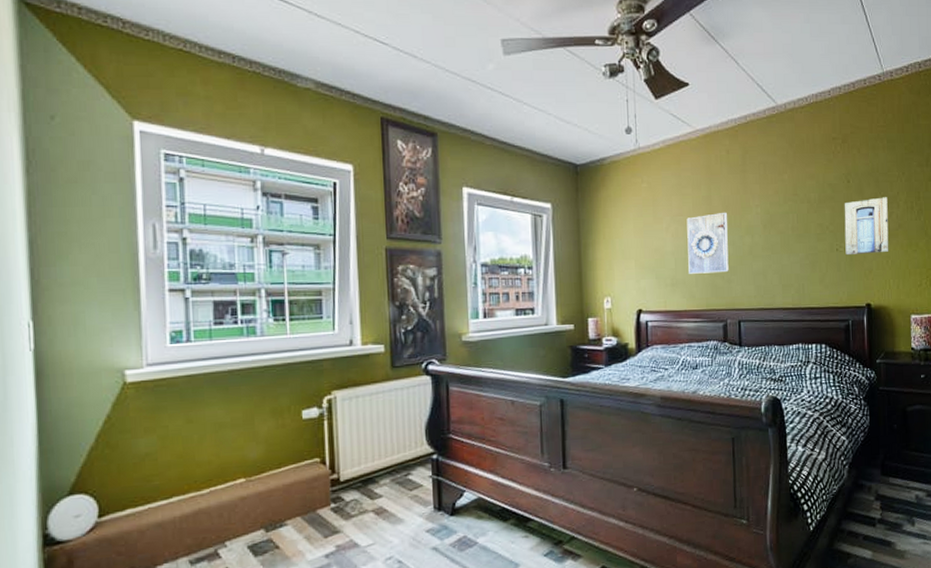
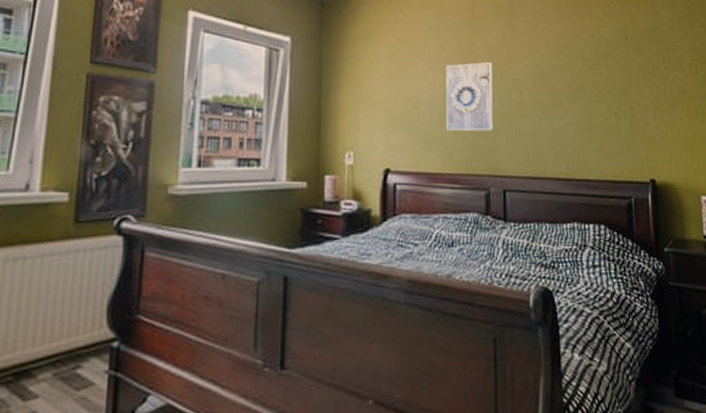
wall art: present [844,197,889,256] -> none [623,58,674,122]

